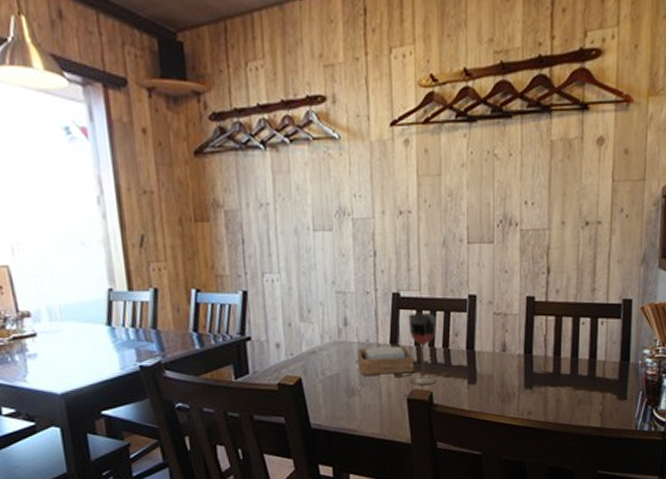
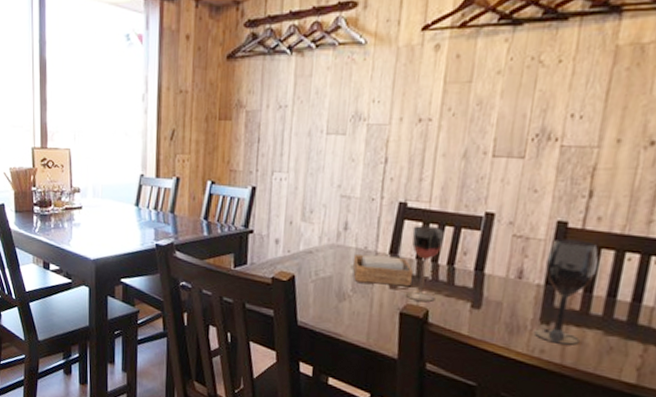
wine glass: none [521,311,562,404] -> present [534,238,599,345]

